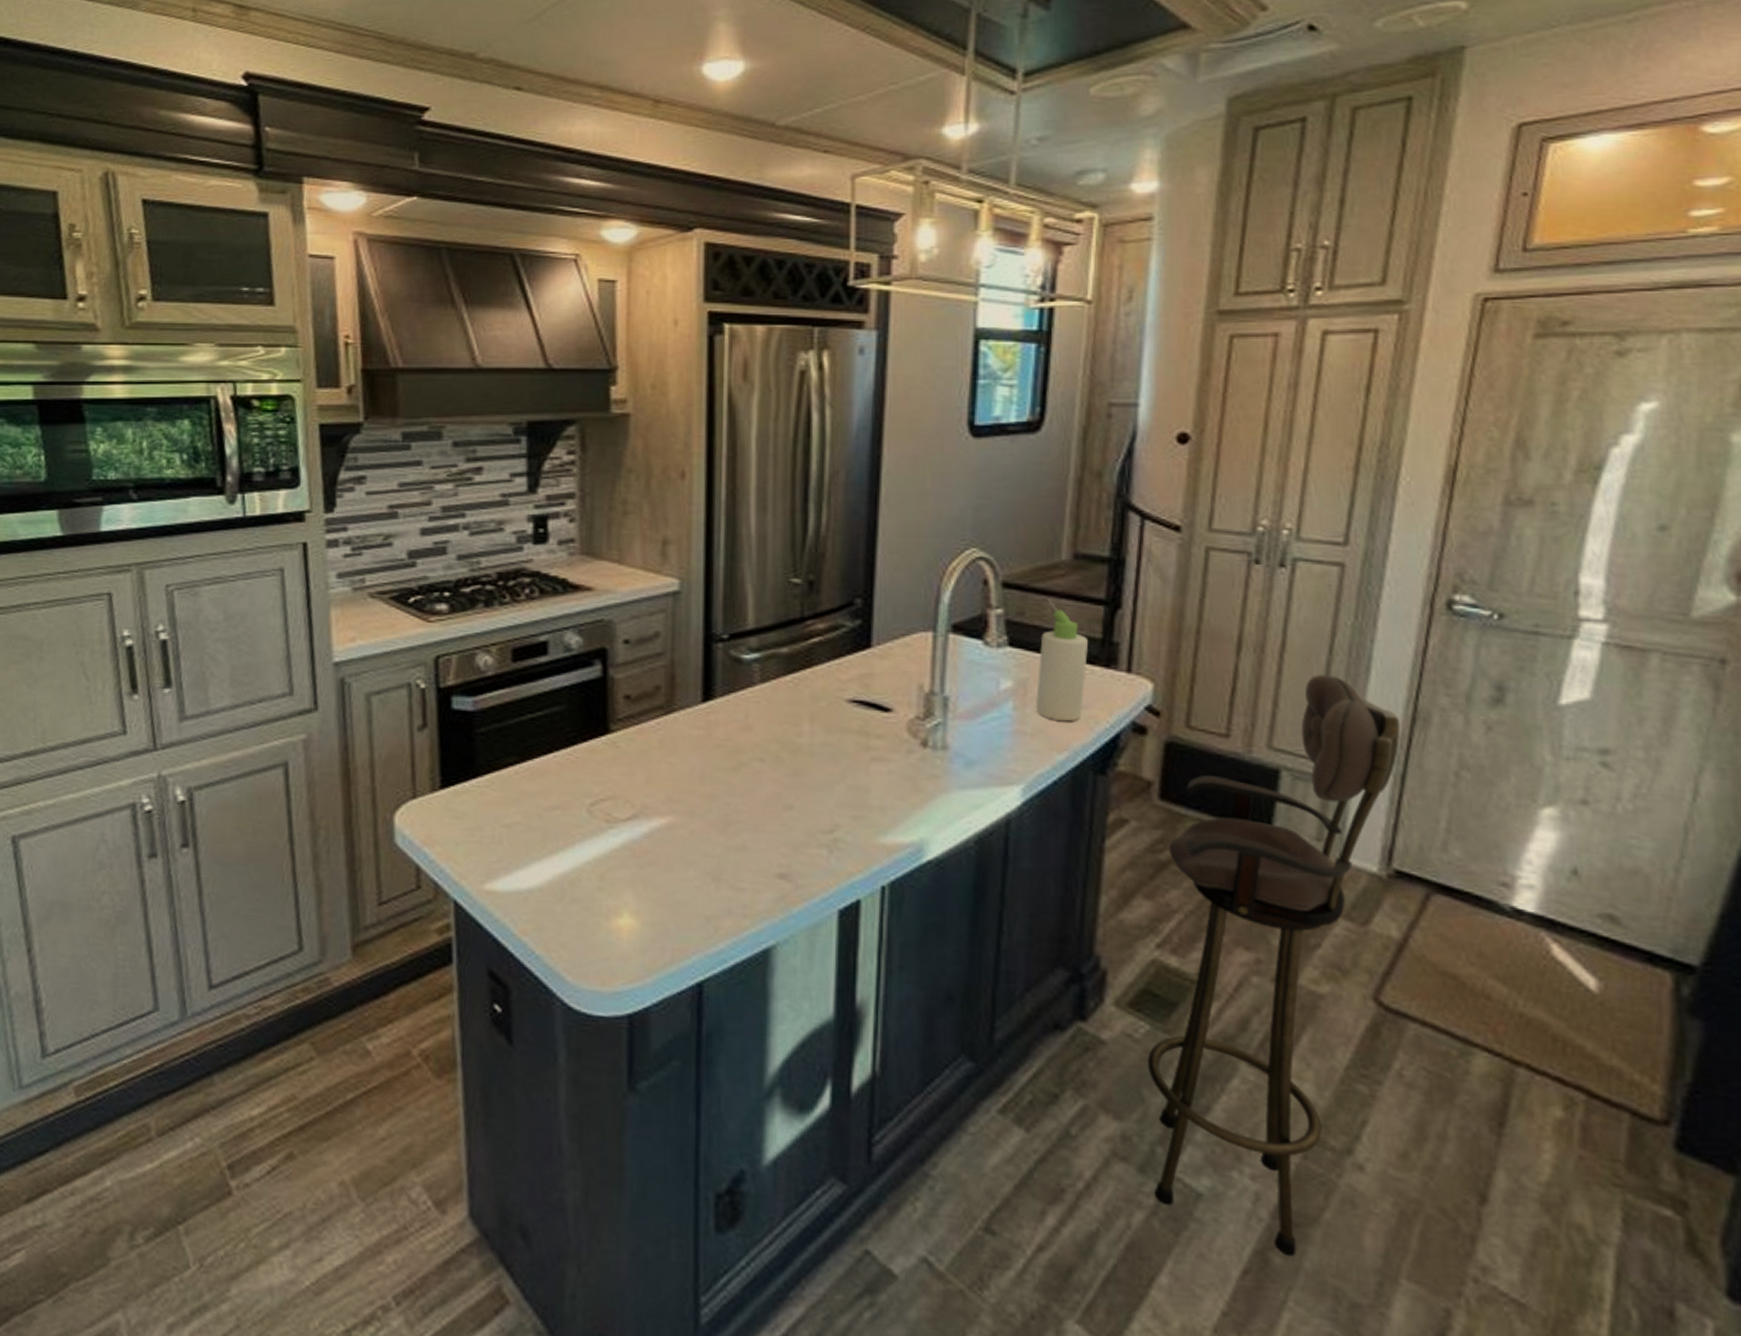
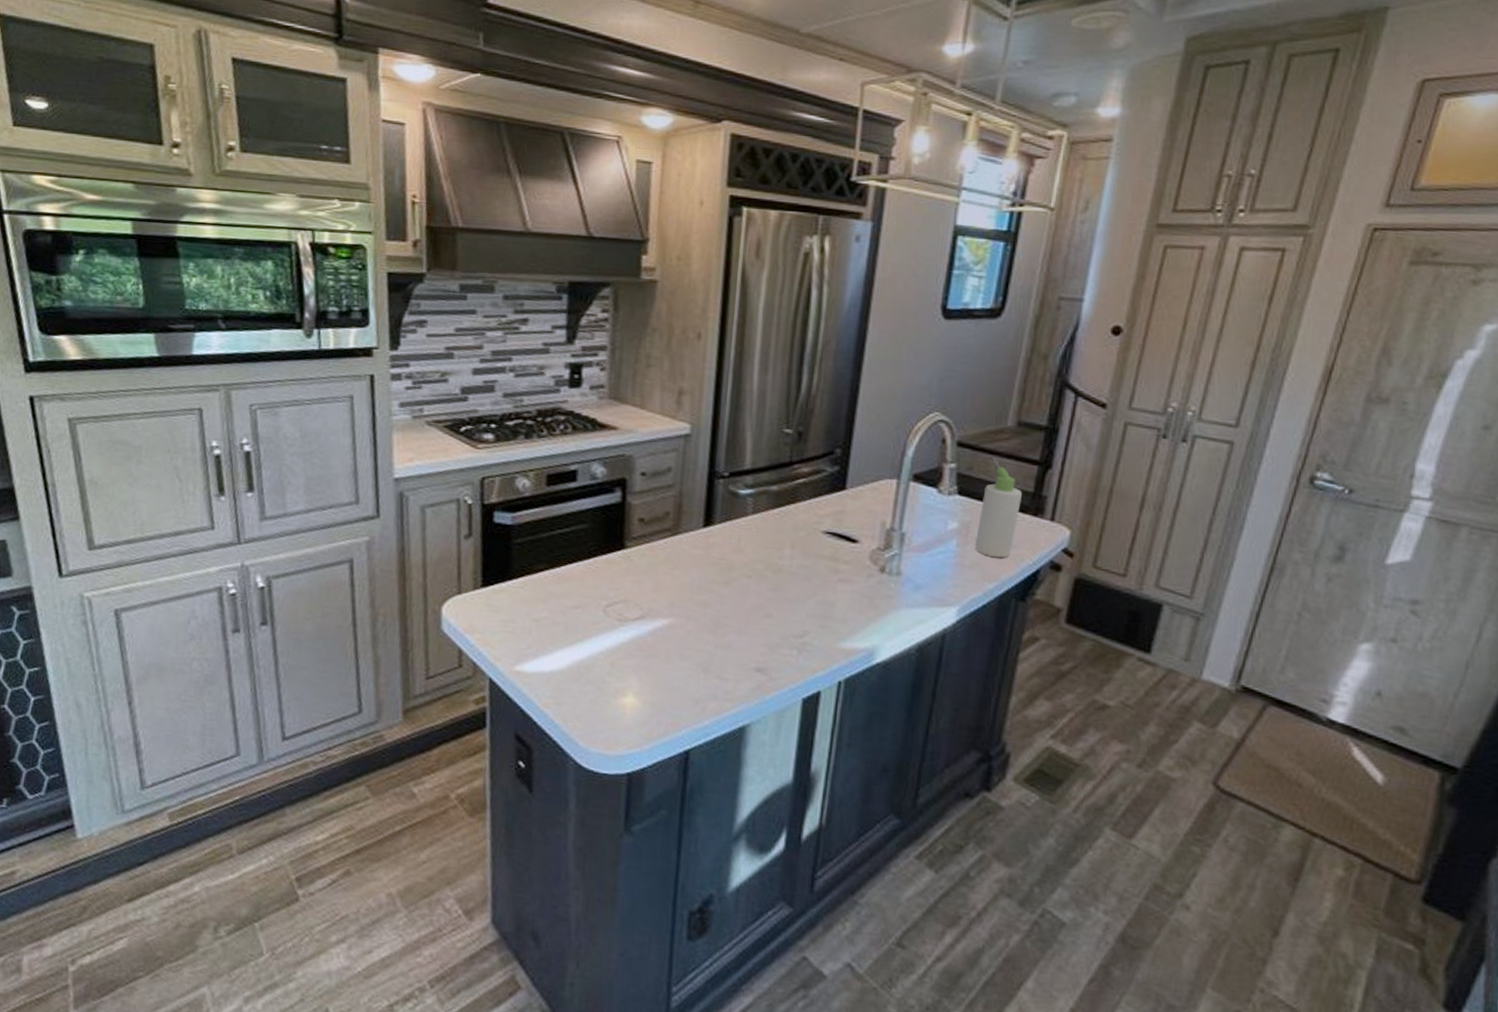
bar stool: present [1148,673,1401,1256] -> none [1030,530,1261,970]

